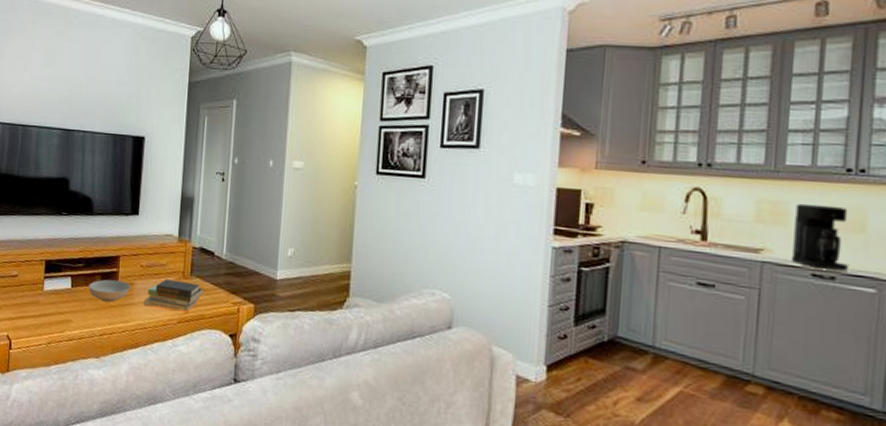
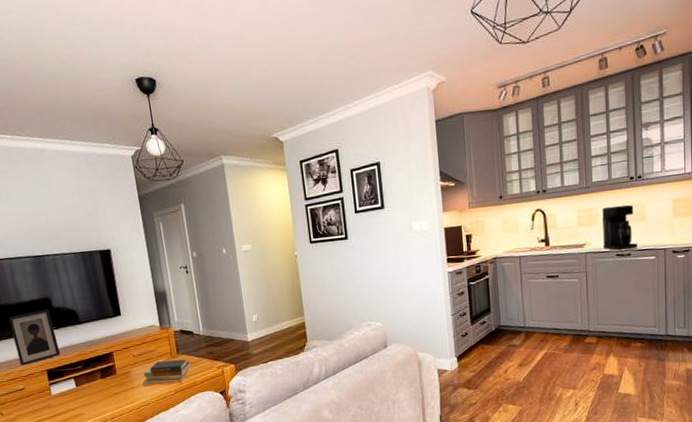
picture frame: none [20,190,65,249] -> present [8,309,61,366]
bowl: present [88,279,131,302] -> none [91,371,129,392]

